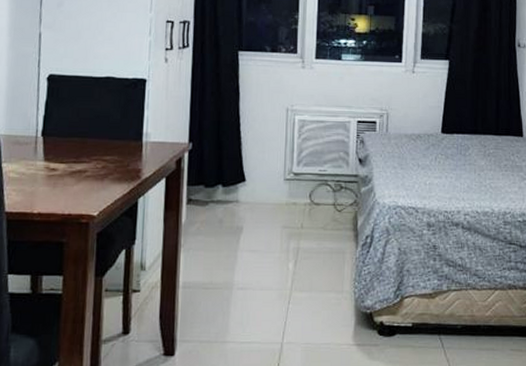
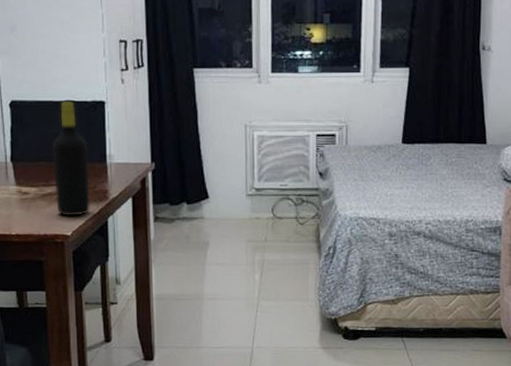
bottle: none [85,78,125,195] -> present [52,102,90,215]

